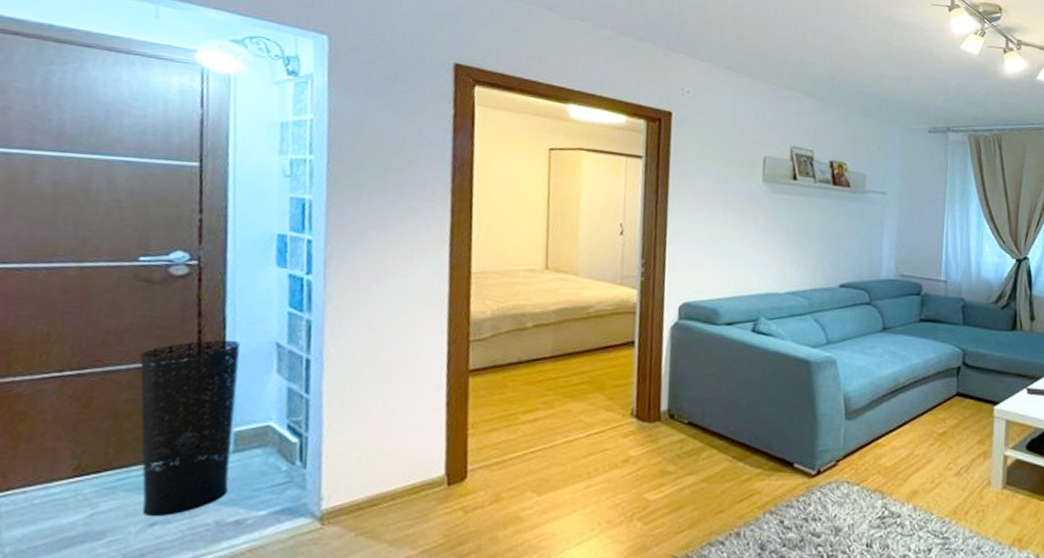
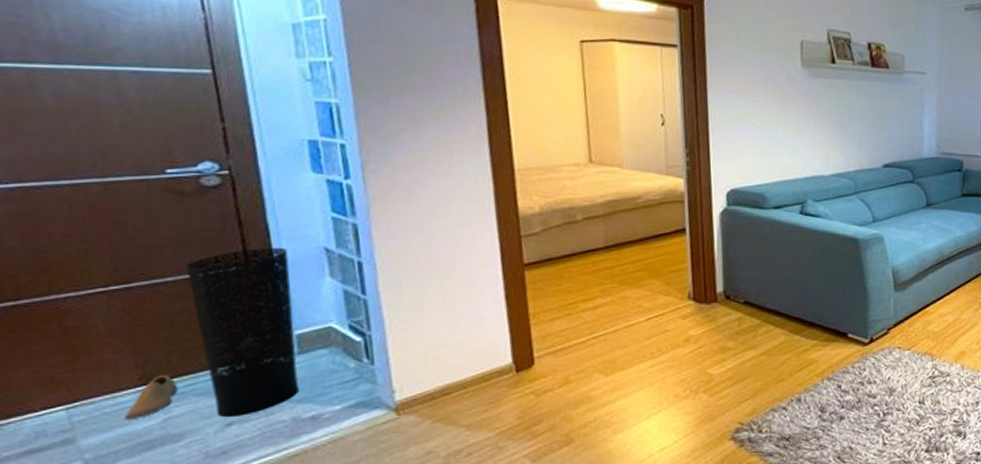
shoe: none [51,466,110,514] -> present [125,374,177,421]

